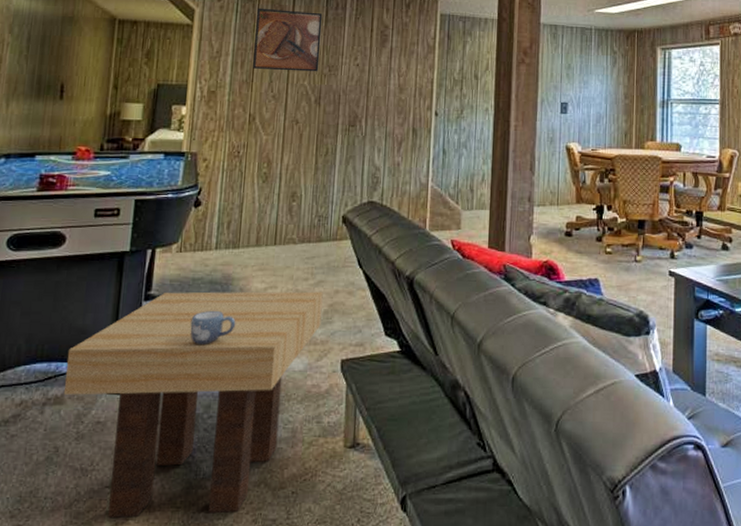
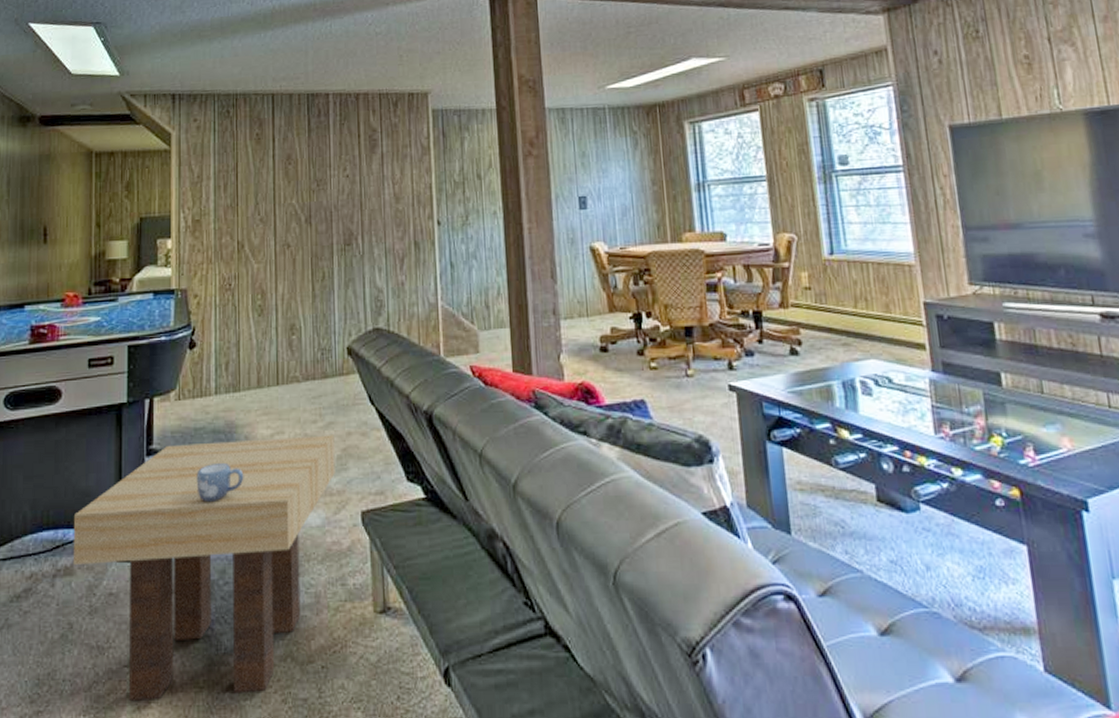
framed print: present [253,8,323,72] -> none [236,122,306,191]

